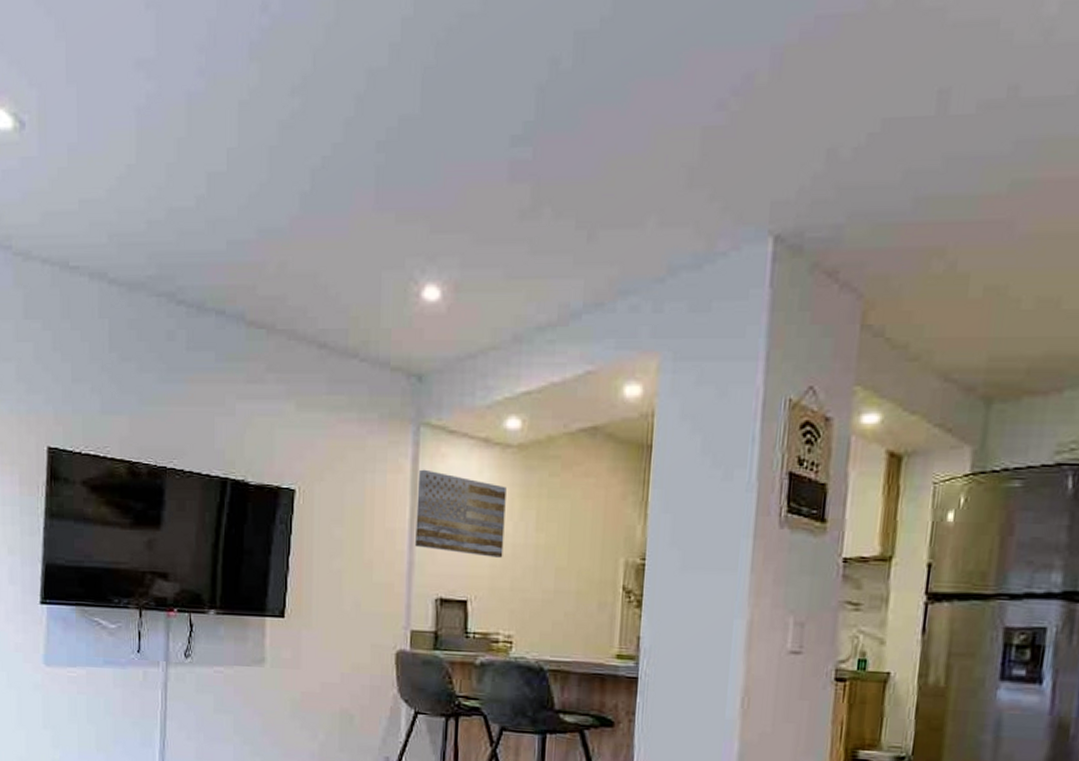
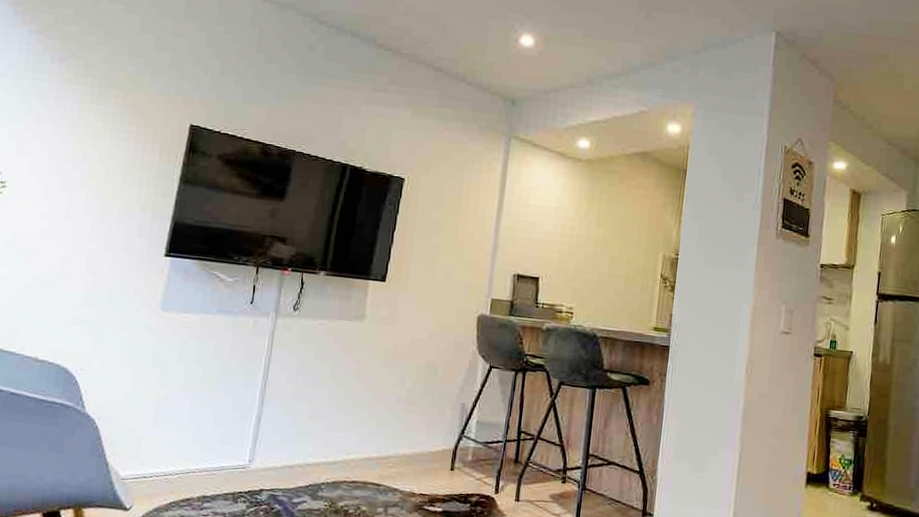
wall art: present [415,469,506,558] -> none [500,171,576,246]

